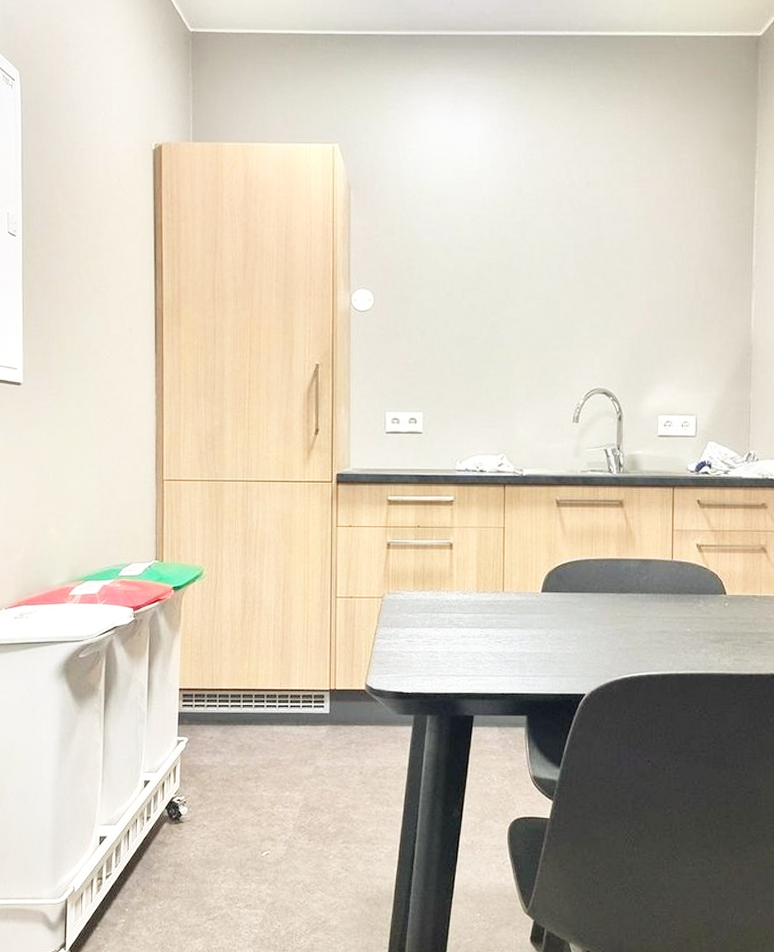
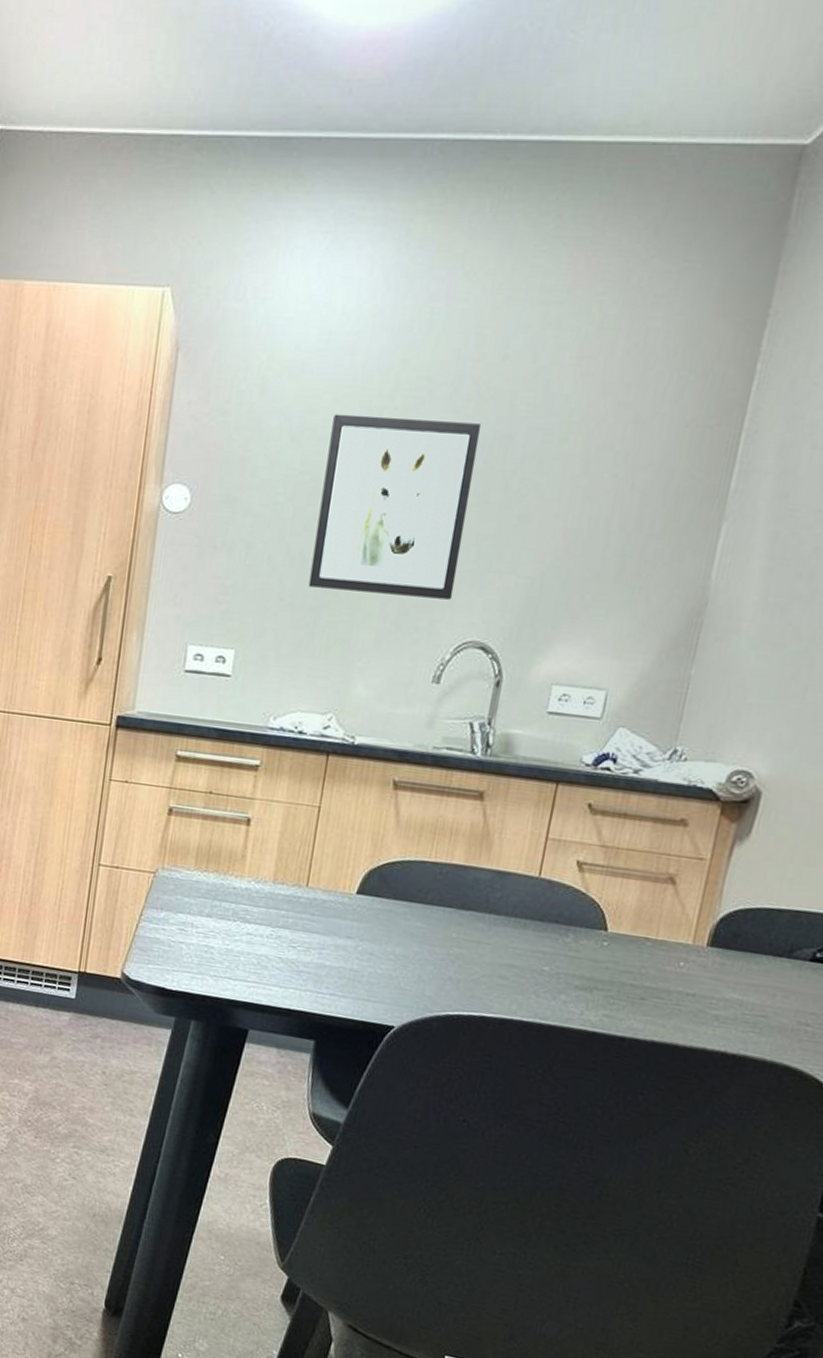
wall art: none [472,230,579,360] -> present [308,413,482,600]

